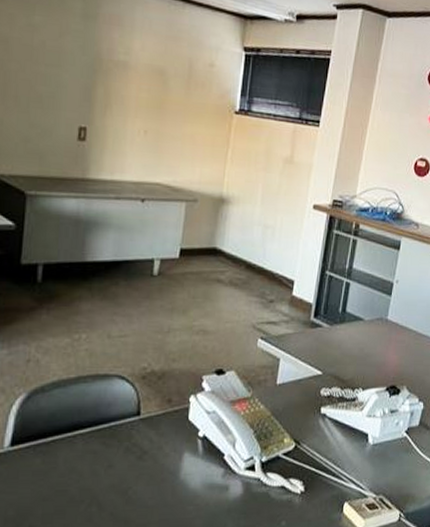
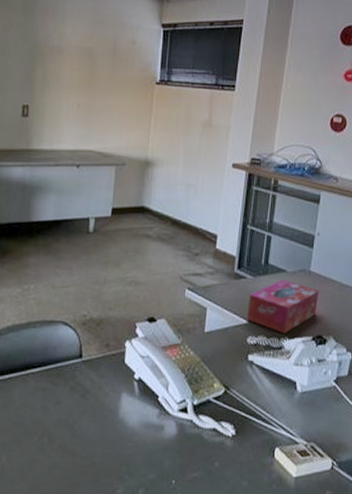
tissue box: none [320,328,395,385] -> present [246,279,319,334]

